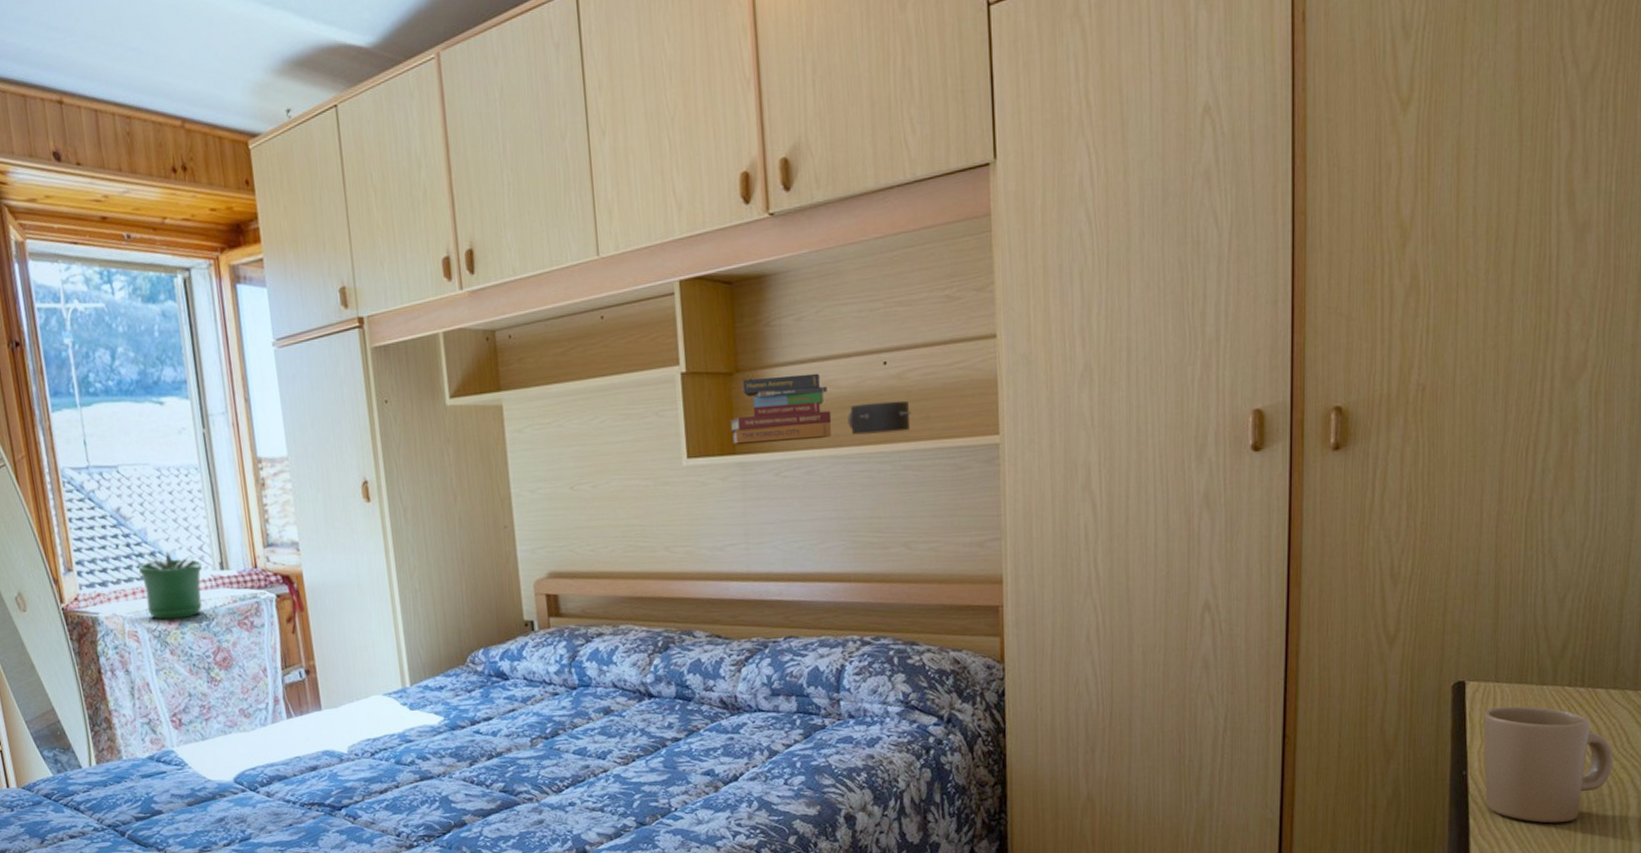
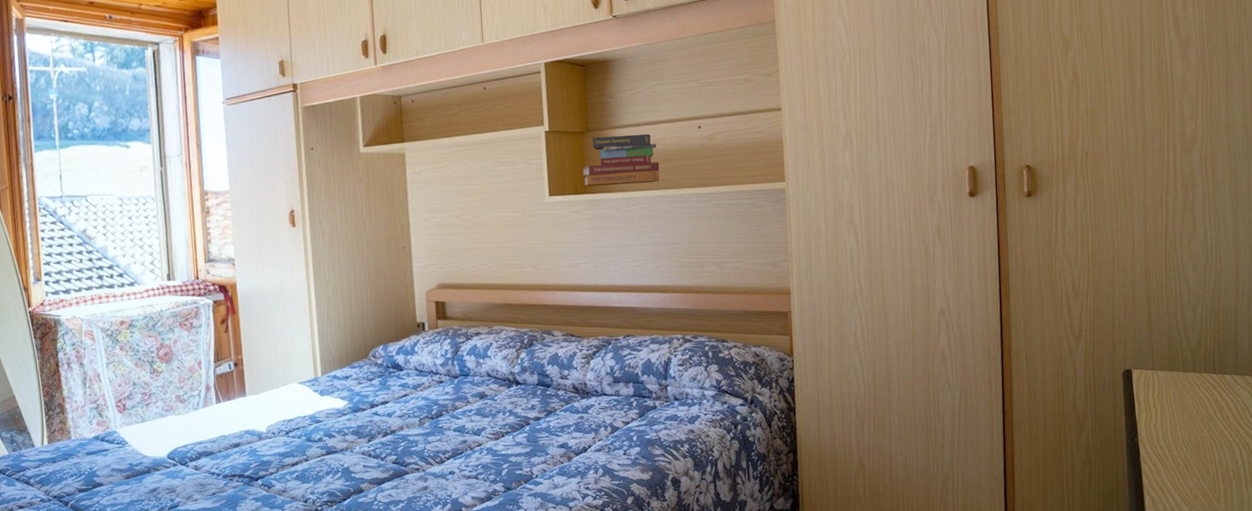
planter: present [138,550,206,620] -> none [98,264,156,321]
alarm clock: present [847,400,912,435] -> none [672,155,720,180]
mug: present [1483,706,1614,824] -> none [1146,388,1241,478]

